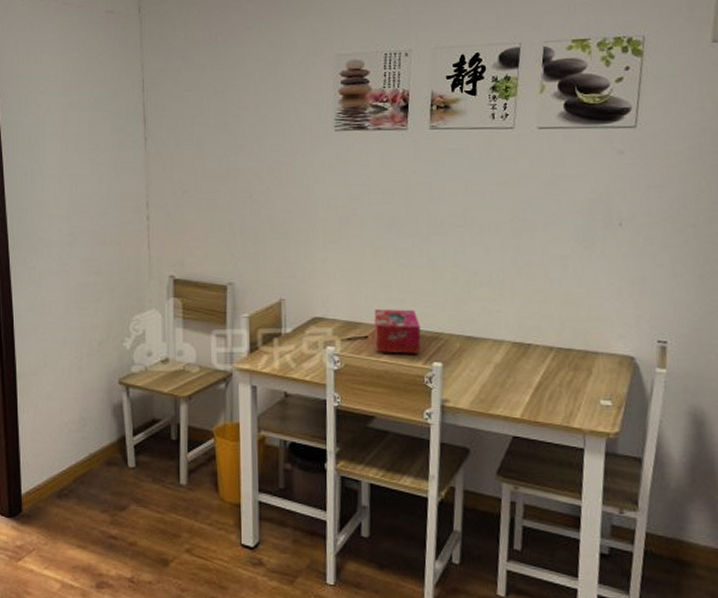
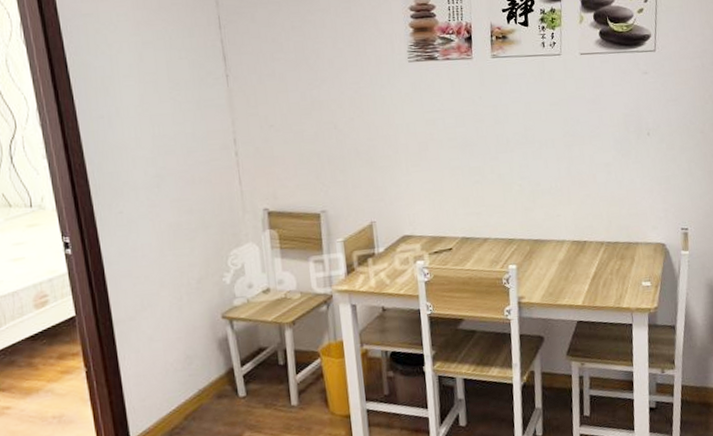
tissue box: present [374,309,421,354] -> none [455,221,498,262]

